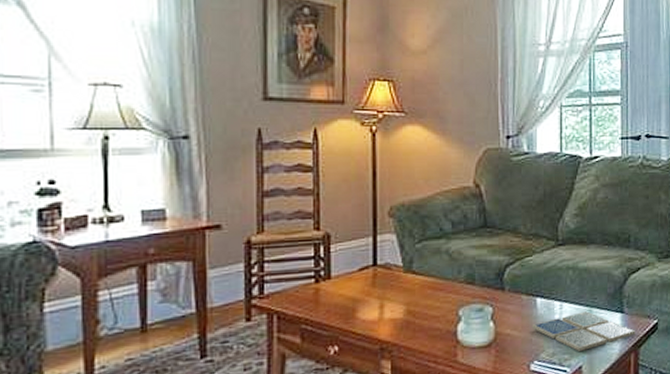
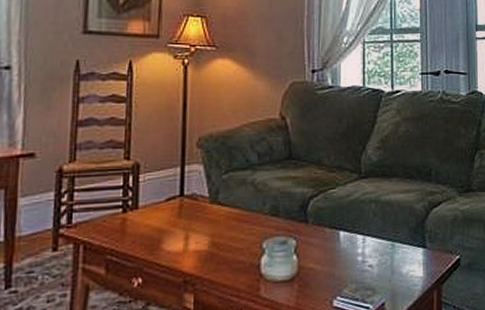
drink coaster: present [532,311,635,352] -> none [335,245,438,288]

